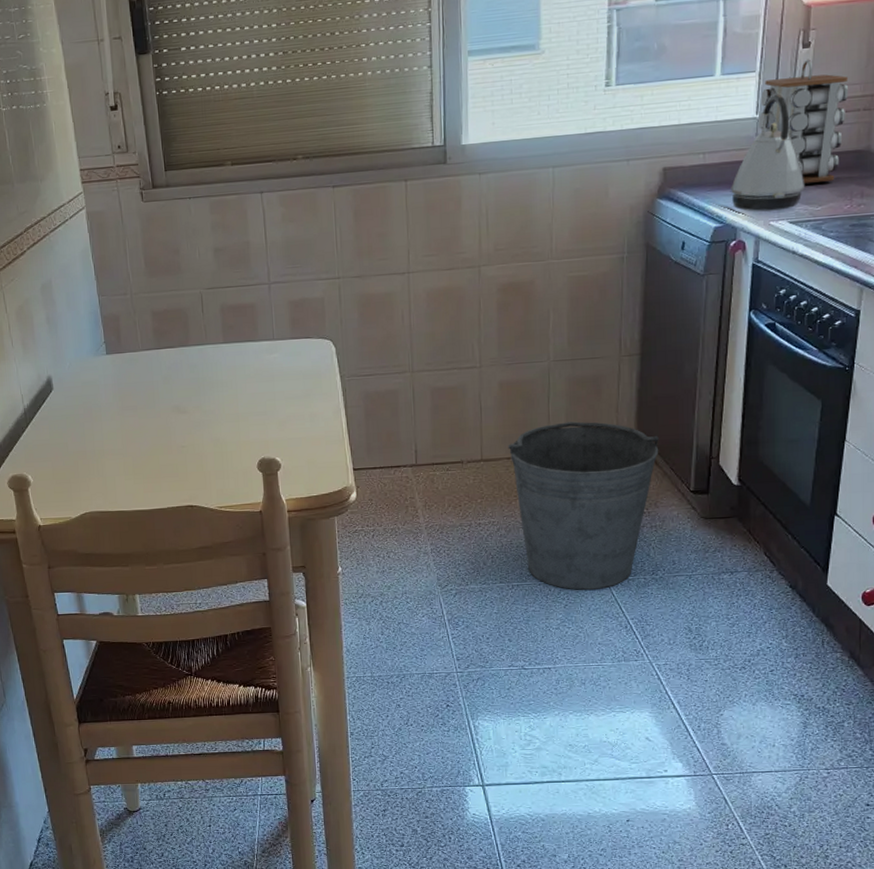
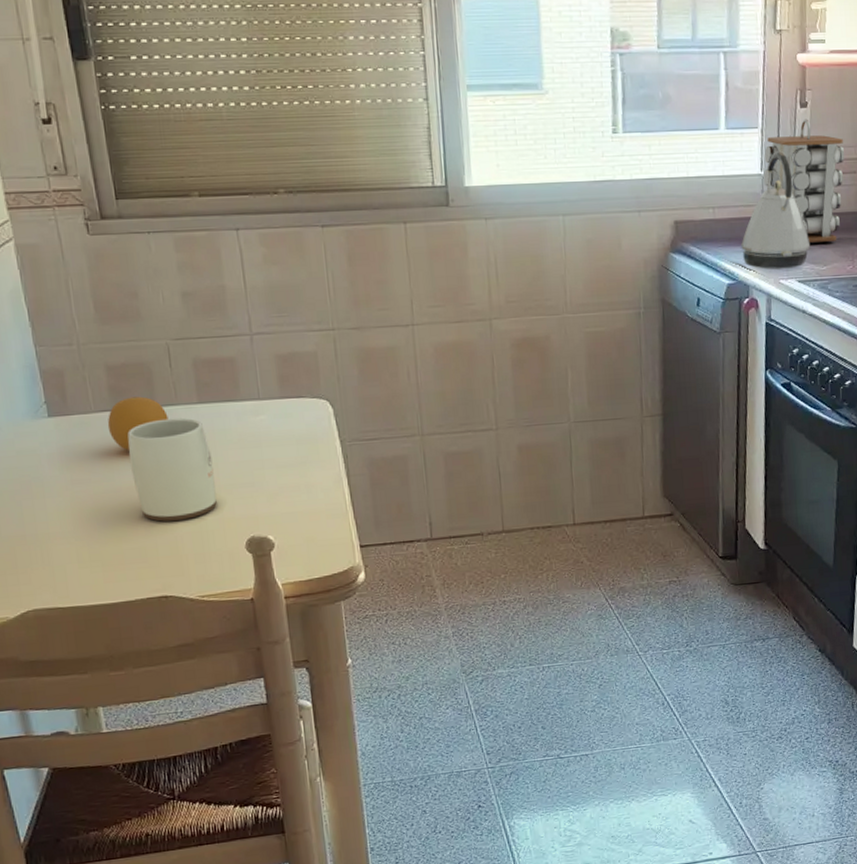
fruit: none [151,337,199,383] -> present [107,396,168,451]
mug: none [166,355,235,443] -> present [127,418,217,522]
bucket: present [508,421,659,590] -> none [530,487,686,668]

